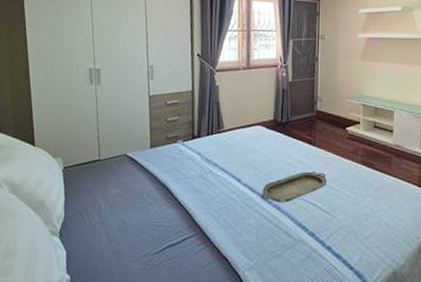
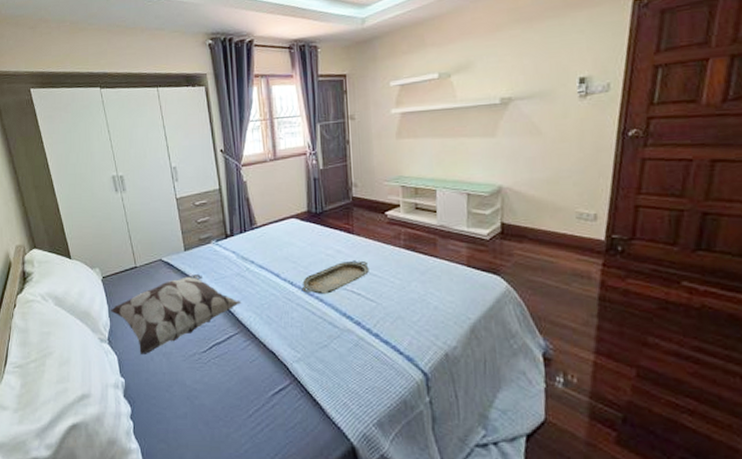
decorative pillow: none [67,172,201,251] -> present [111,274,242,354]

